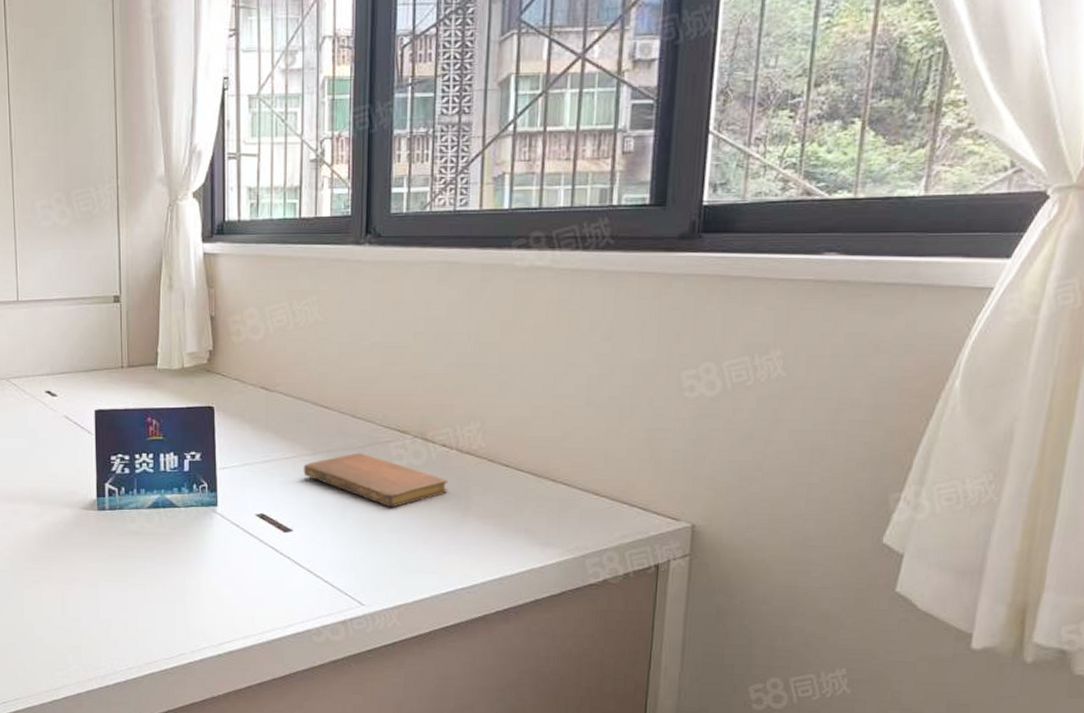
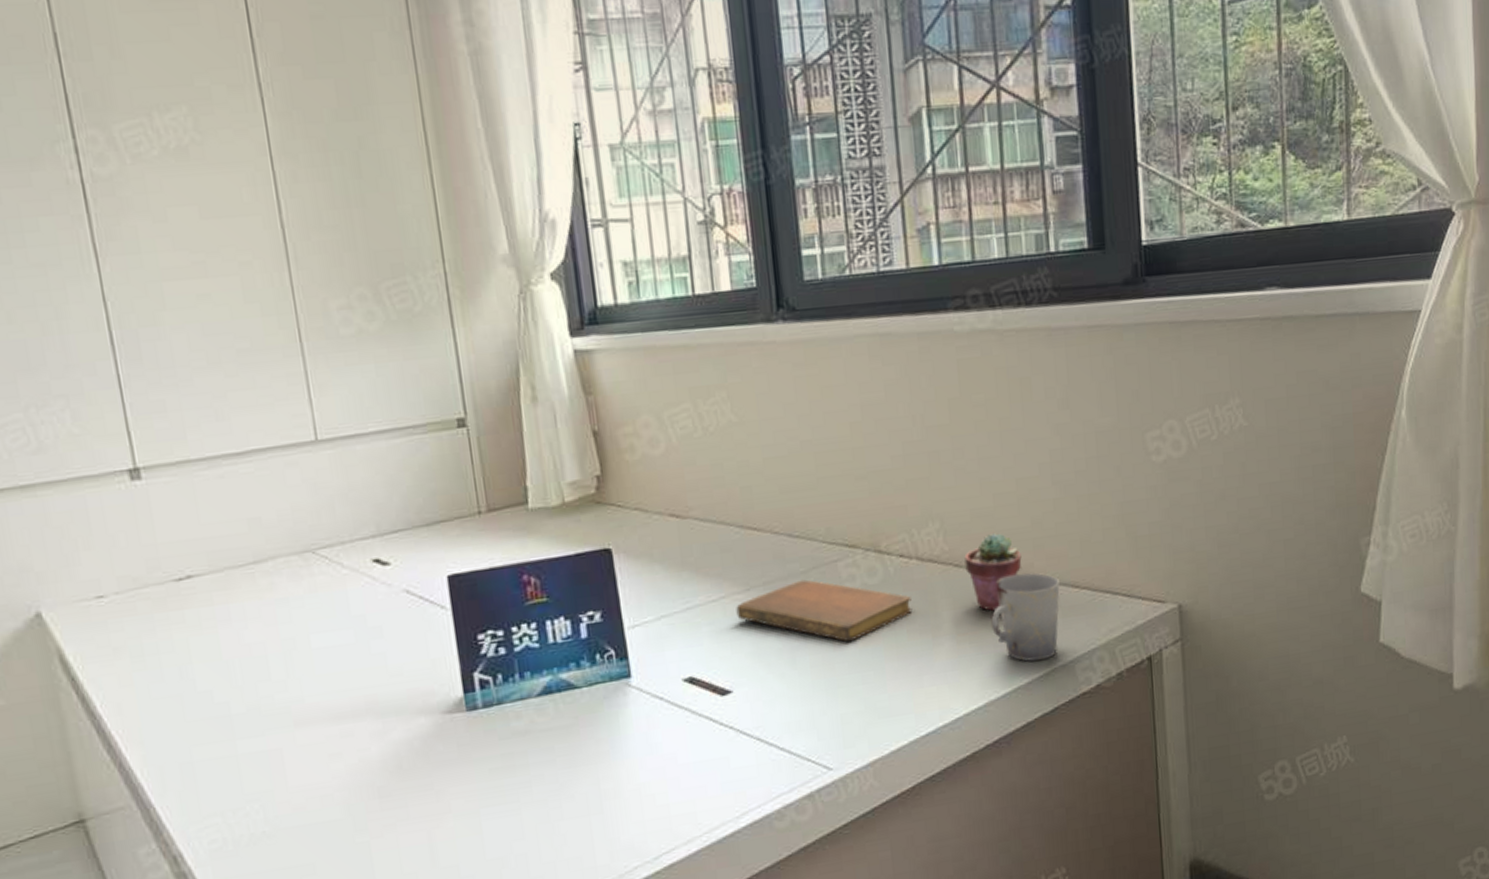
potted succulent: none [498,439,550,502] -> present [964,533,1022,611]
cup: none [514,475,581,551] -> present [991,573,1060,662]

